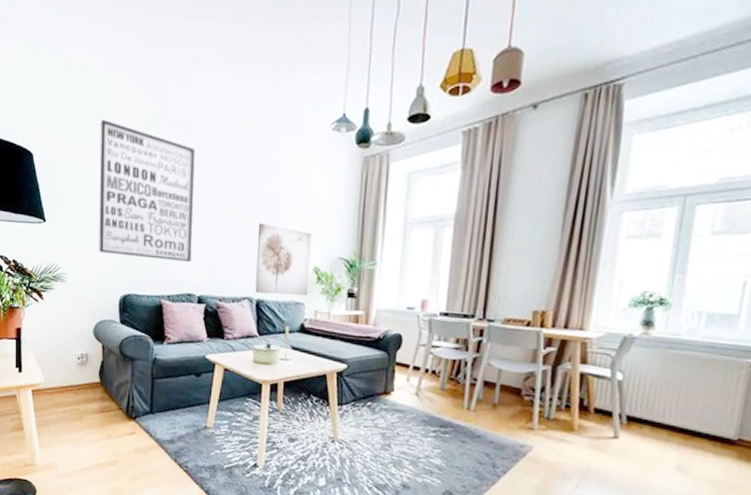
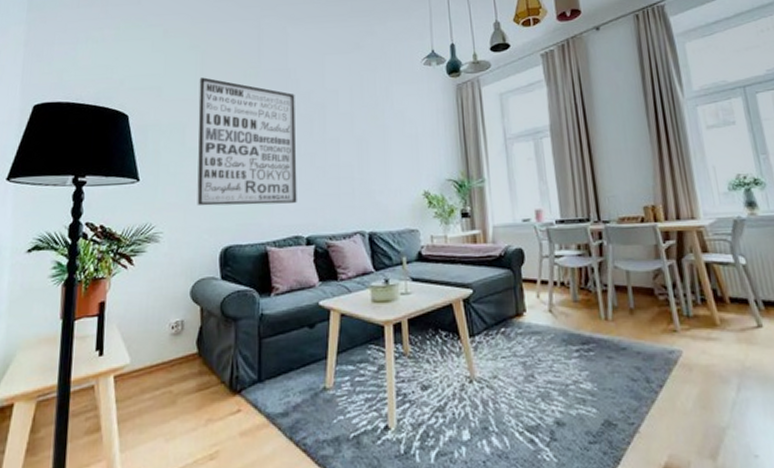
wall art: present [255,223,311,297] -> none [363,155,421,226]

